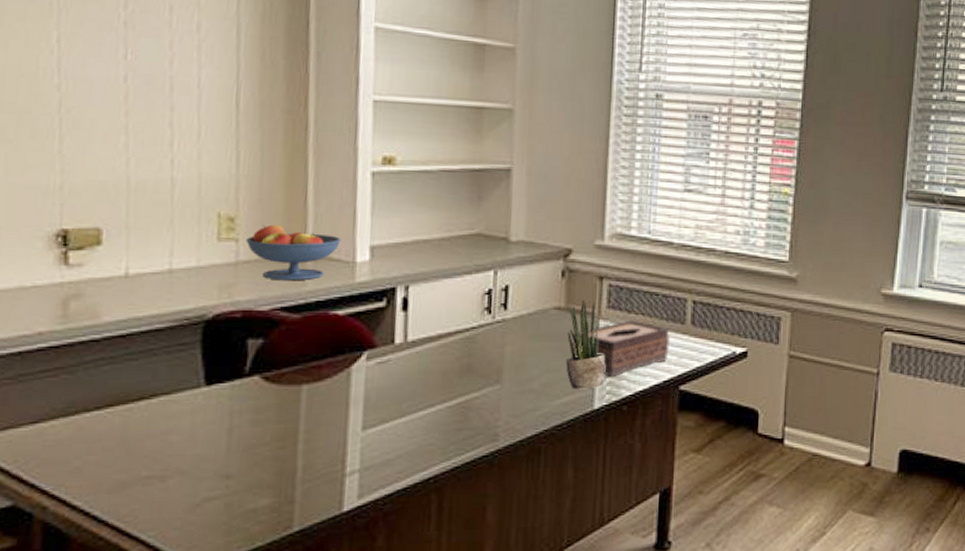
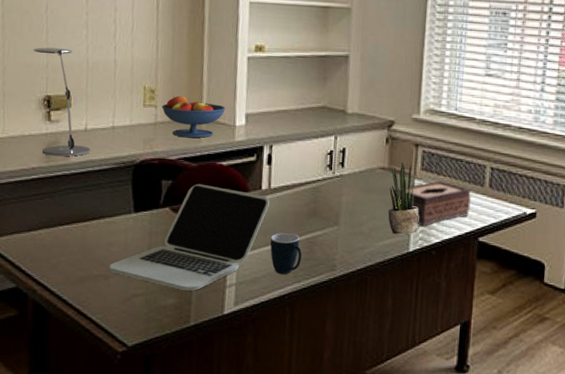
desk lamp: none [37,161,135,315] -> present [33,47,91,157]
laptop: none [167,341,406,486] -> present [109,183,269,291]
mug: none [408,398,453,451] -> present [270,233,302,274]

